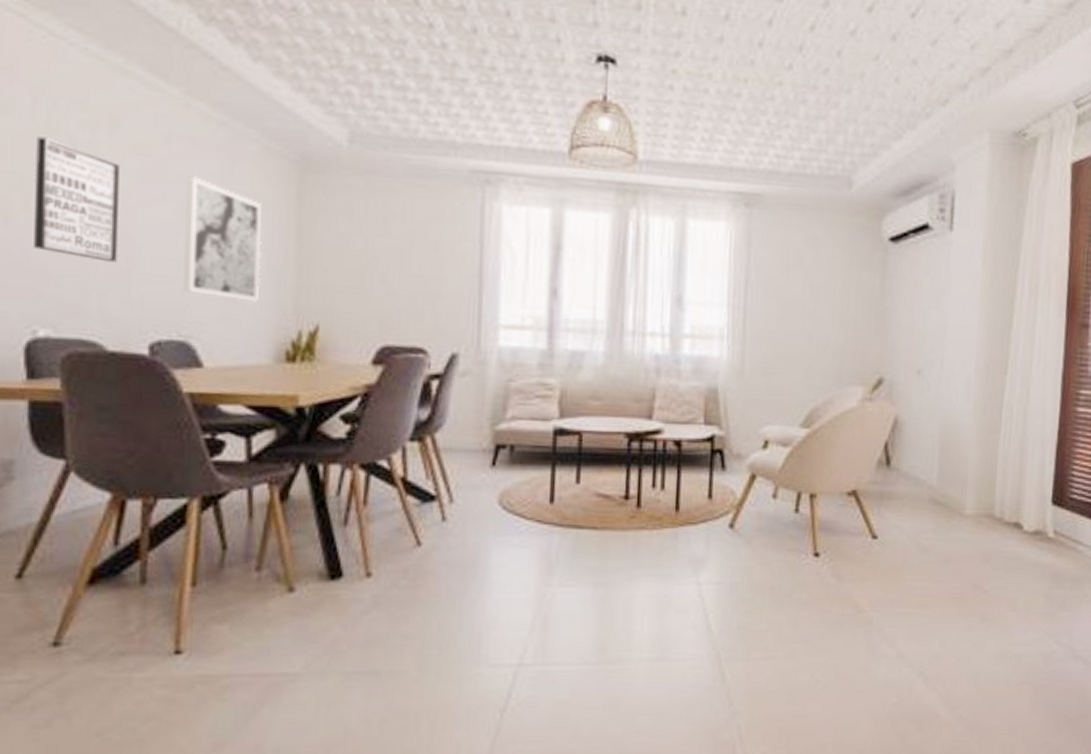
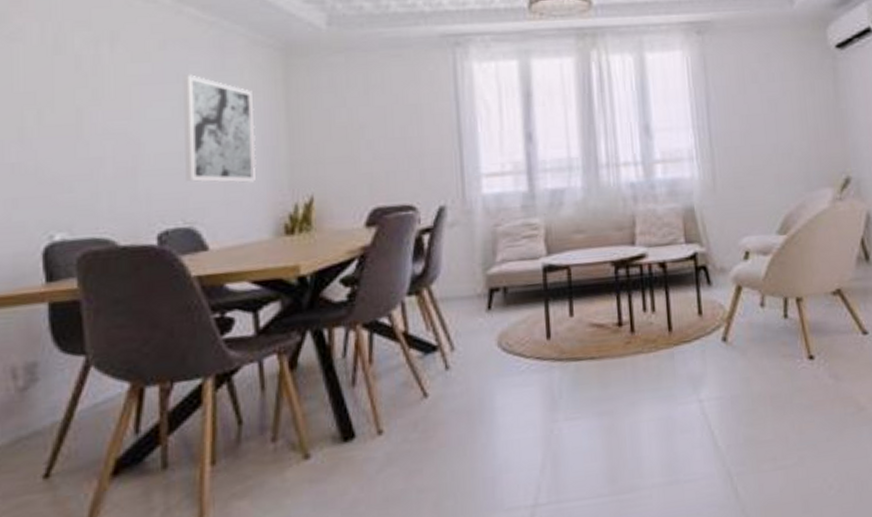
wall art: present [34,136,120,262] -> none [46,57,124,163]

